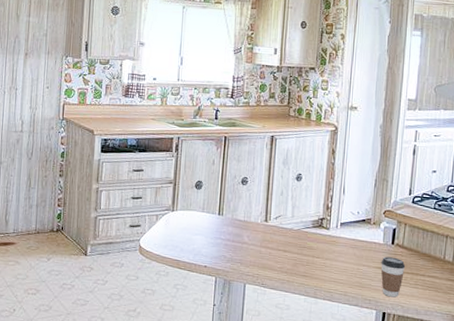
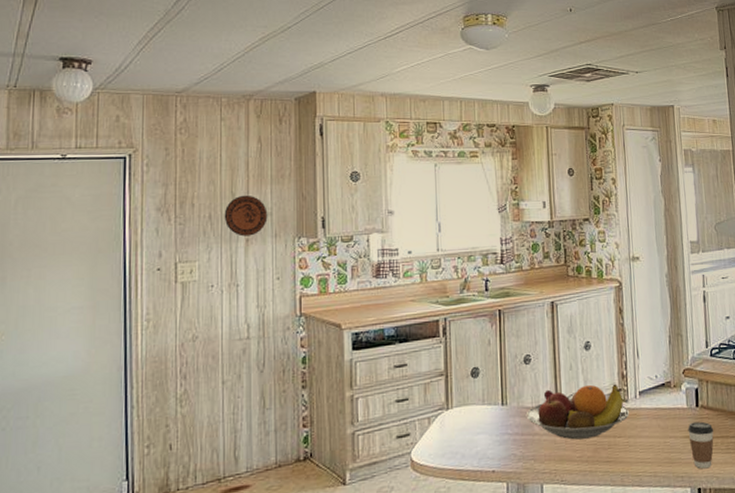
decorative plate: none [9,17,44,51] -> present [224,195,268,237]
fruit bowl: none [238,208,329,255] -> present [525,383,629,440]

